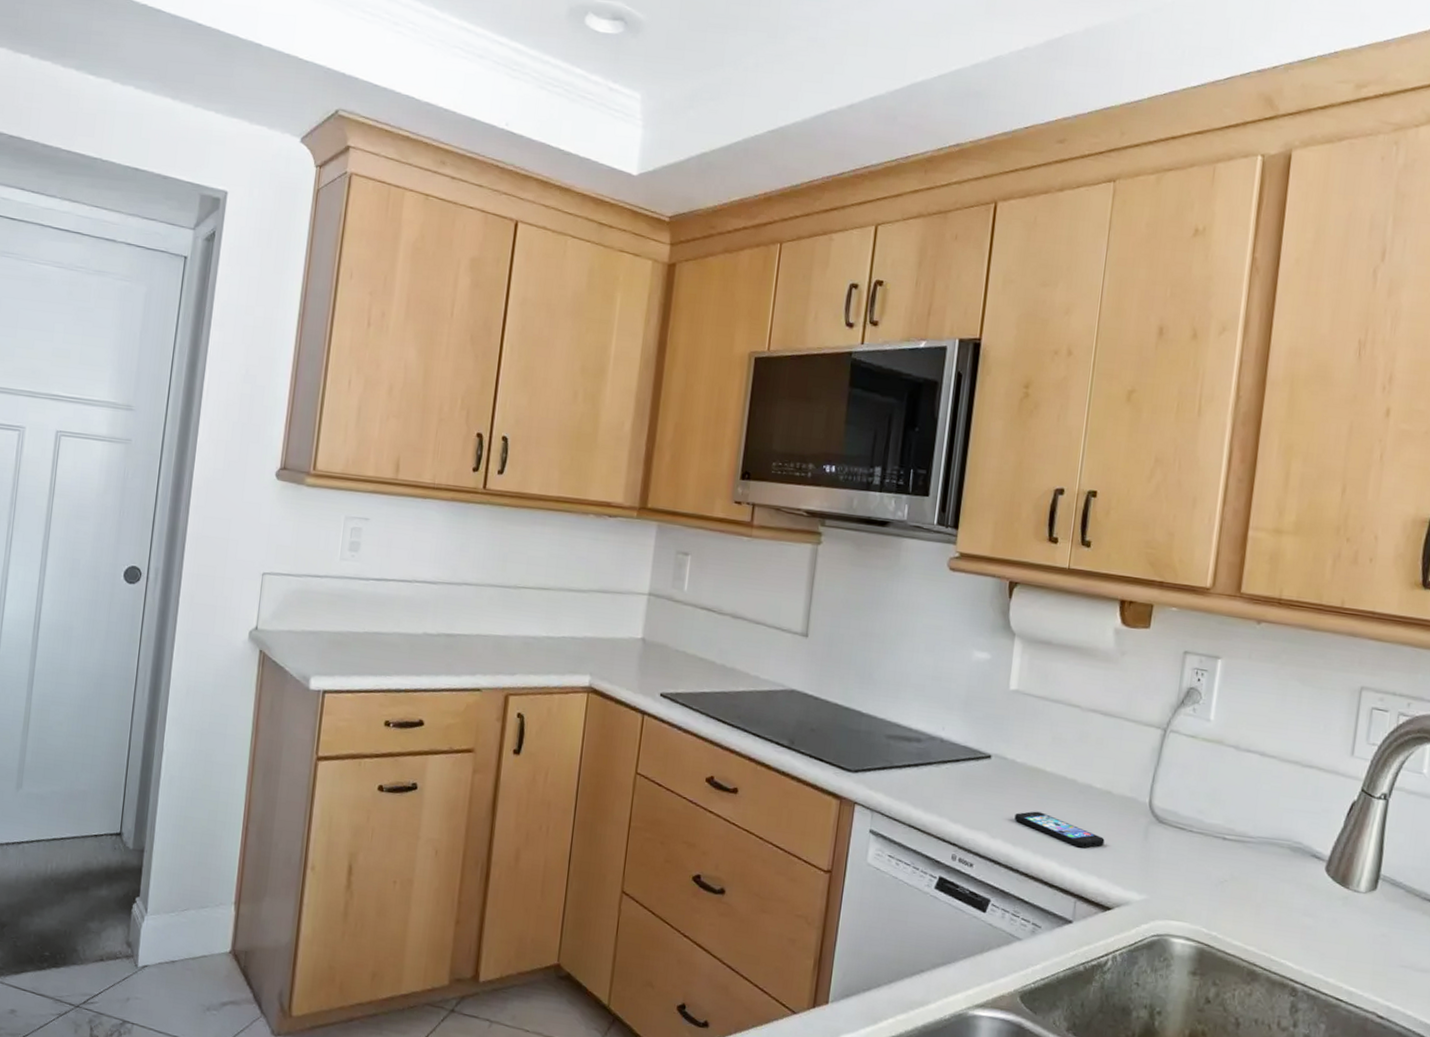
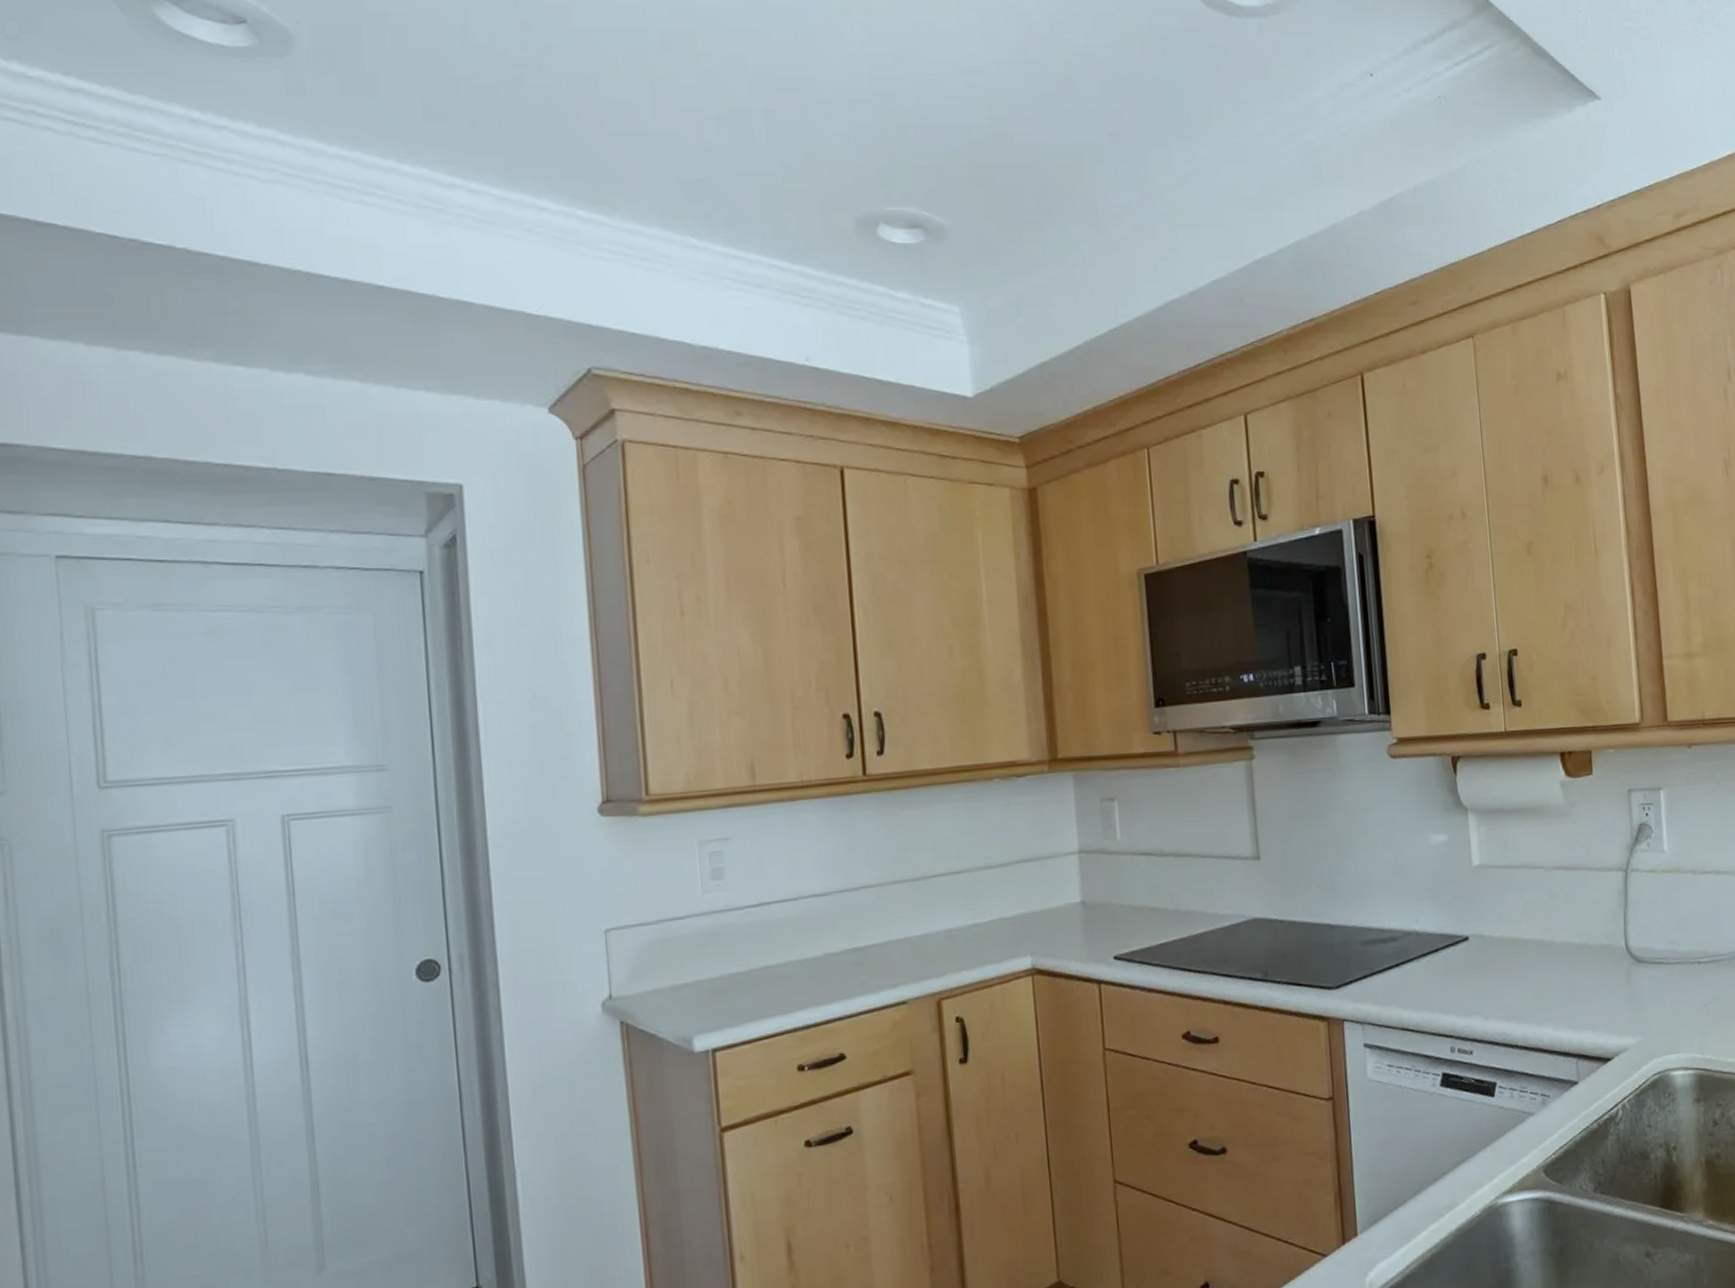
smartphone: present [1014,811,1105,848] -> none [1503,981,1592,1008]

